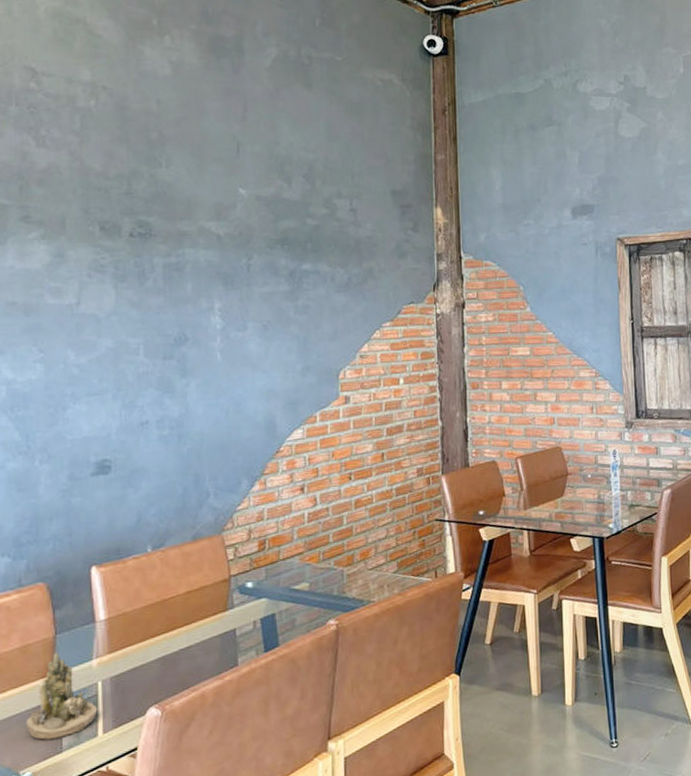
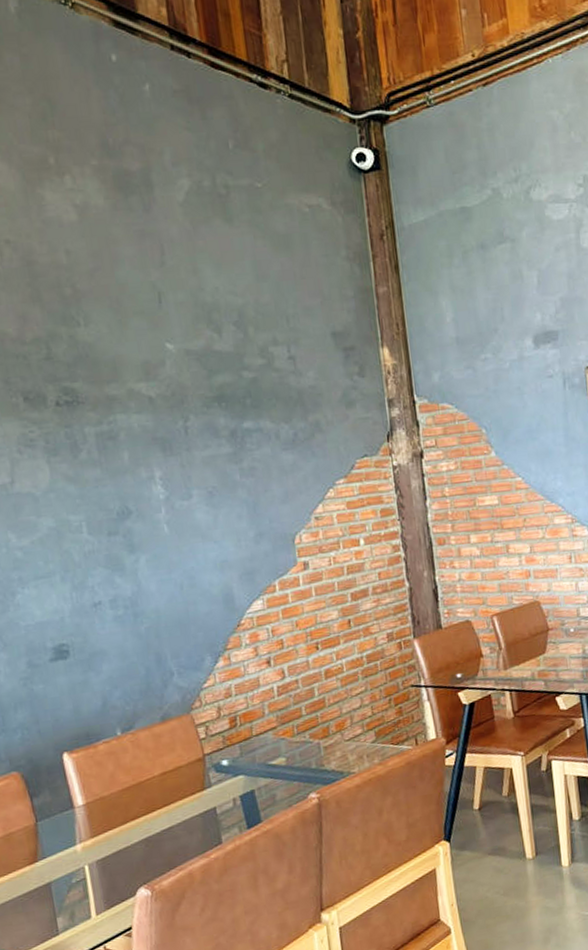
succulent planter: present [25,652,98,740] -> none [19,839,88,924]

